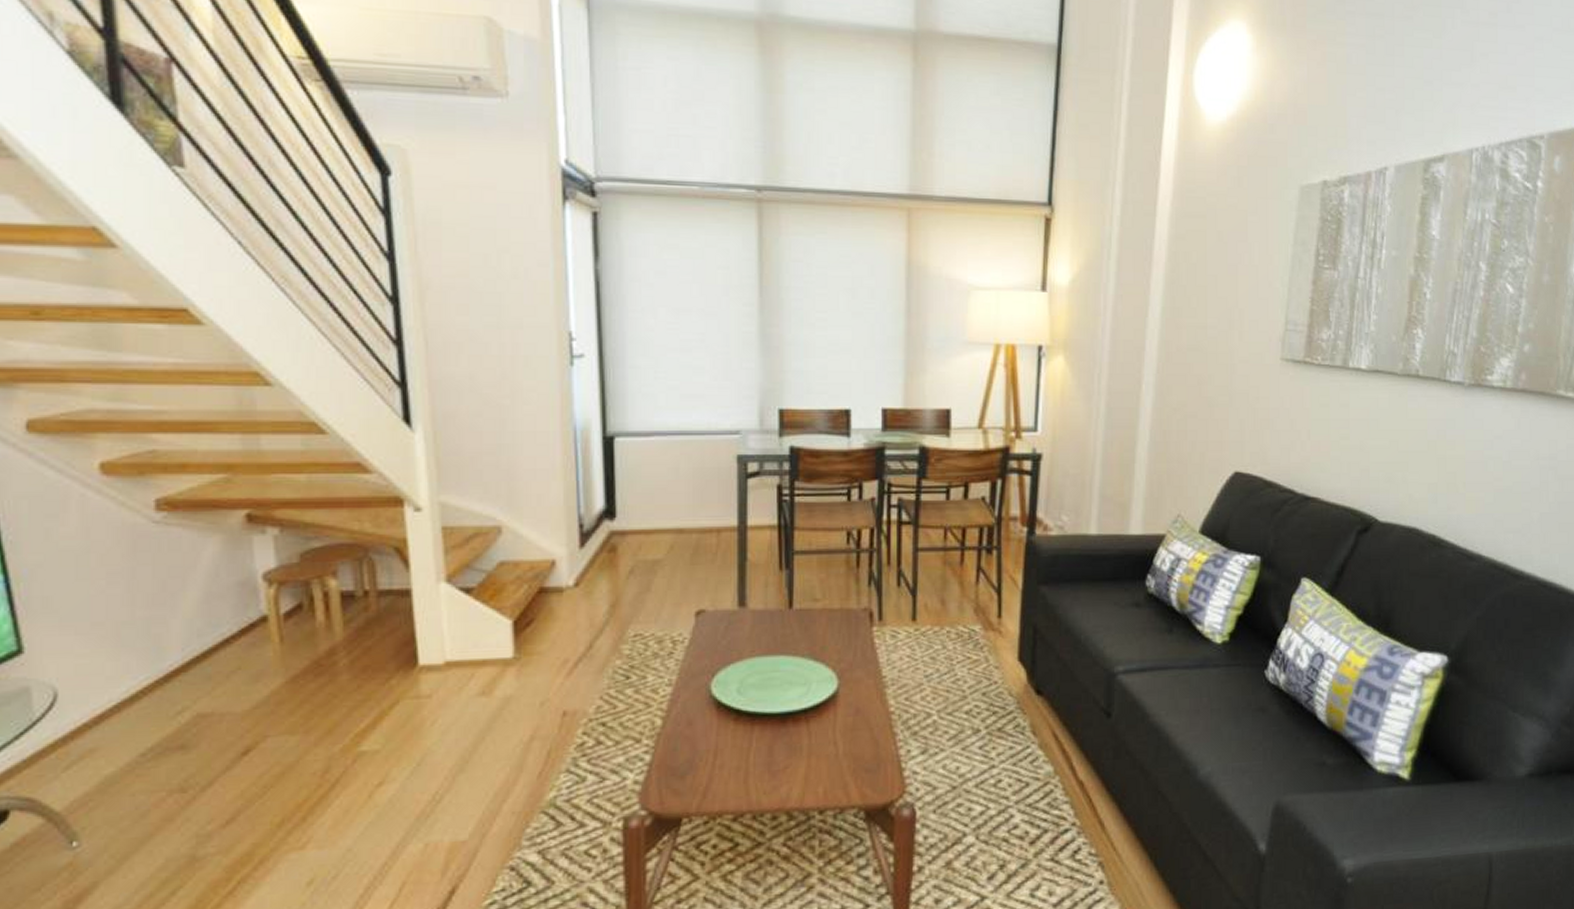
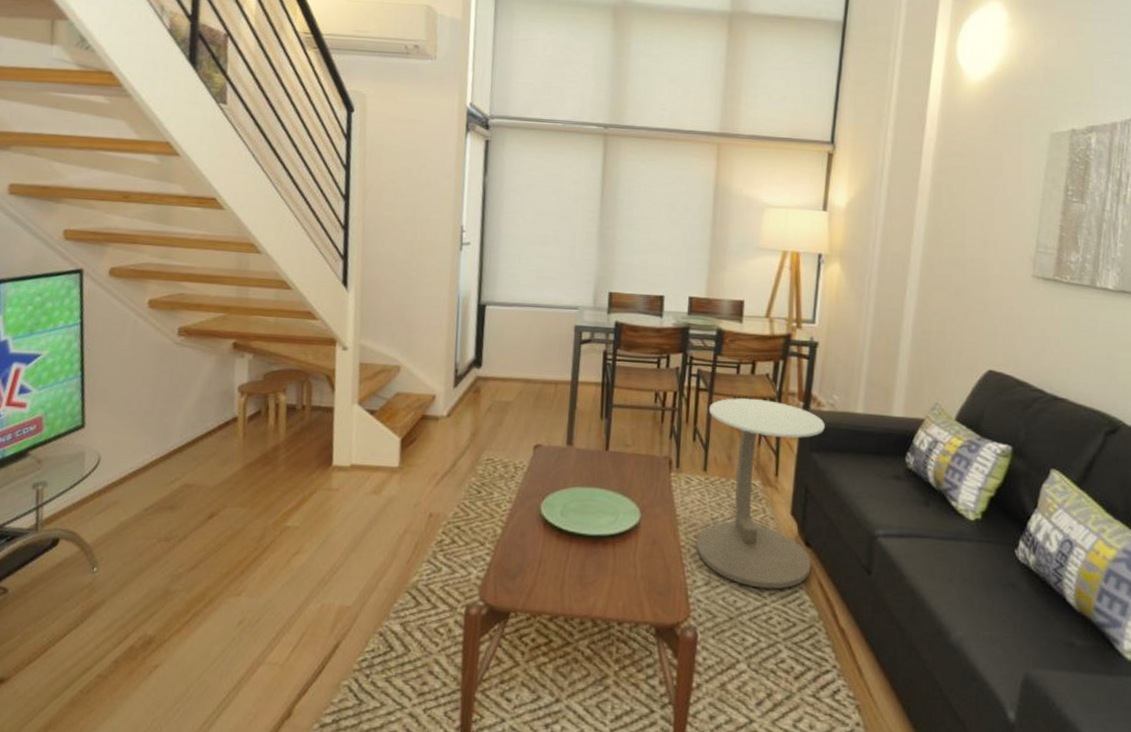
side table: none [909,528,1053,749] -> present [696,398,825,589]

